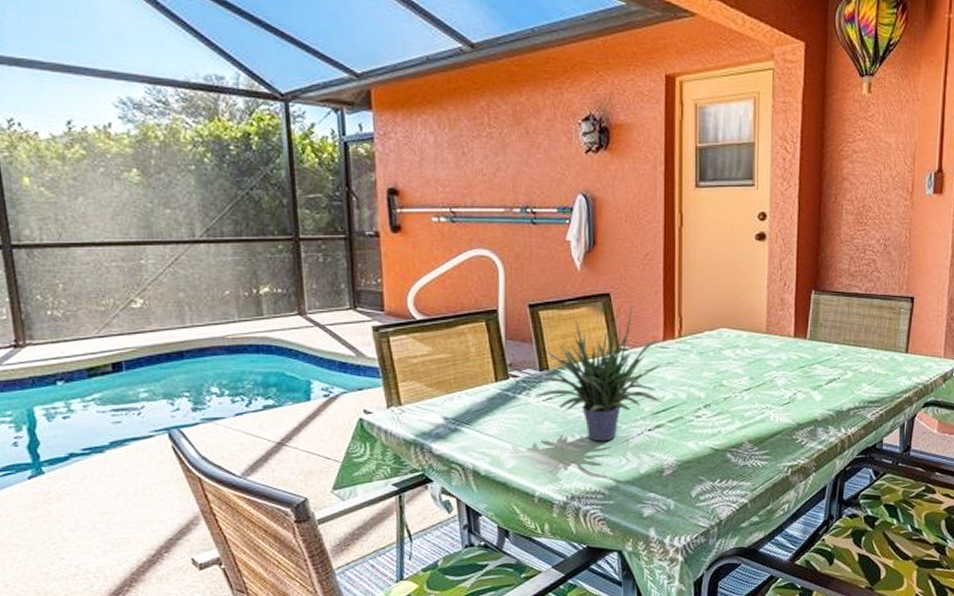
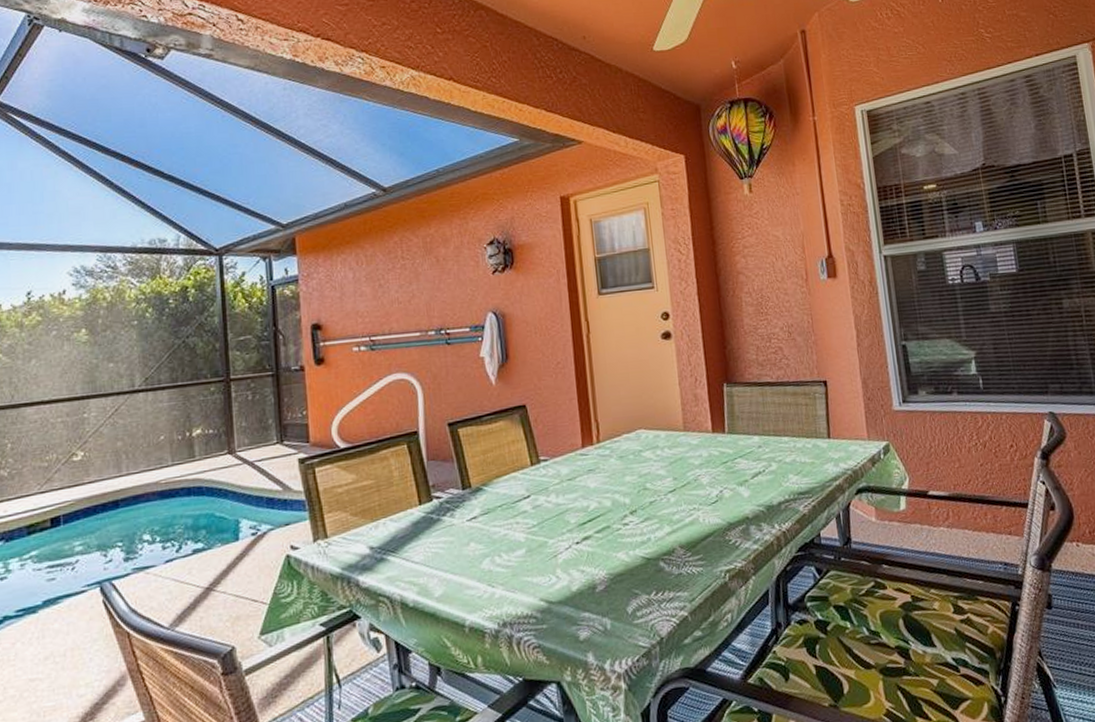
potted plant: present [535,300,662,442] -> none [459,410,586,560]

